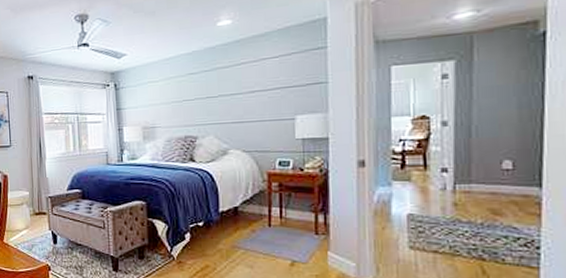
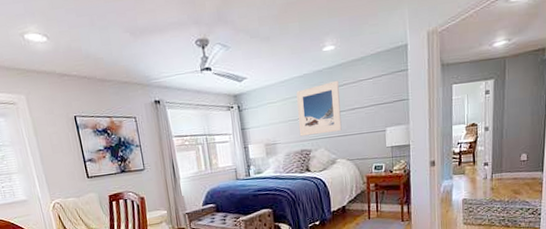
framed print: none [183,58,237,121] -> present [296,80,342,136]

